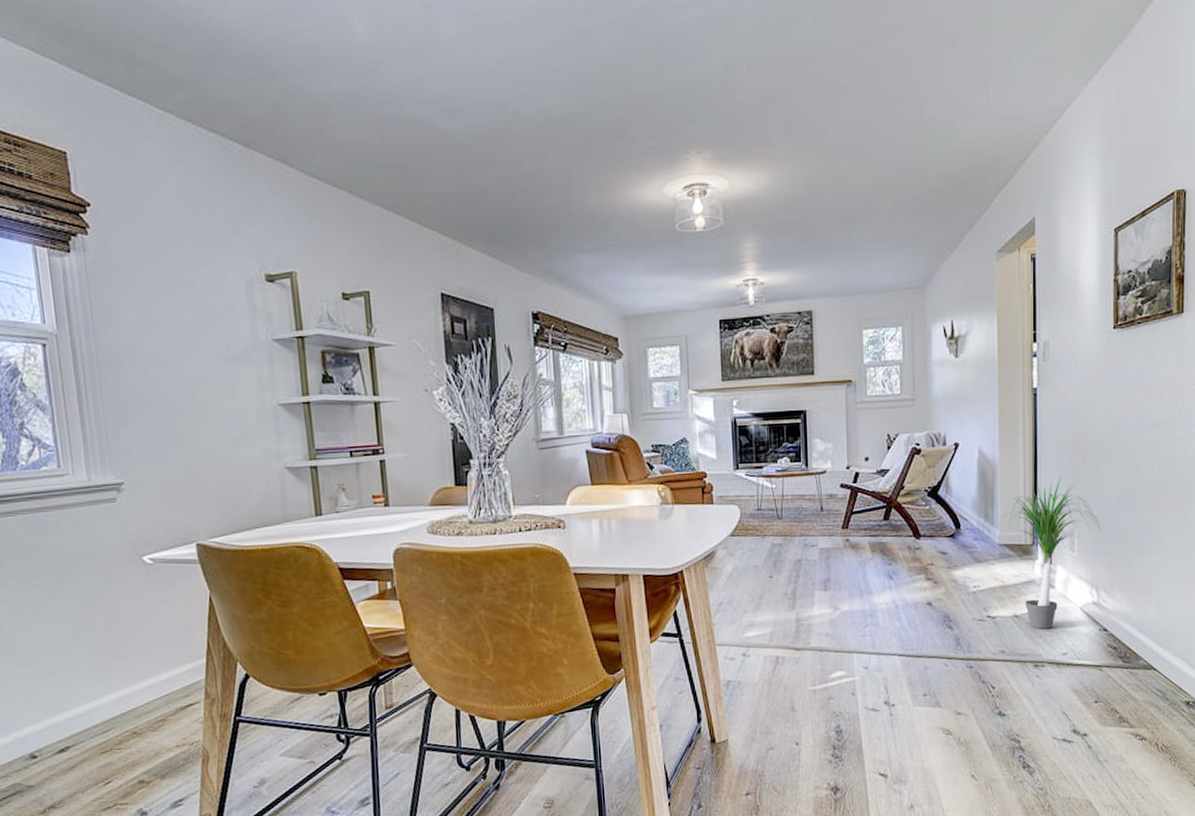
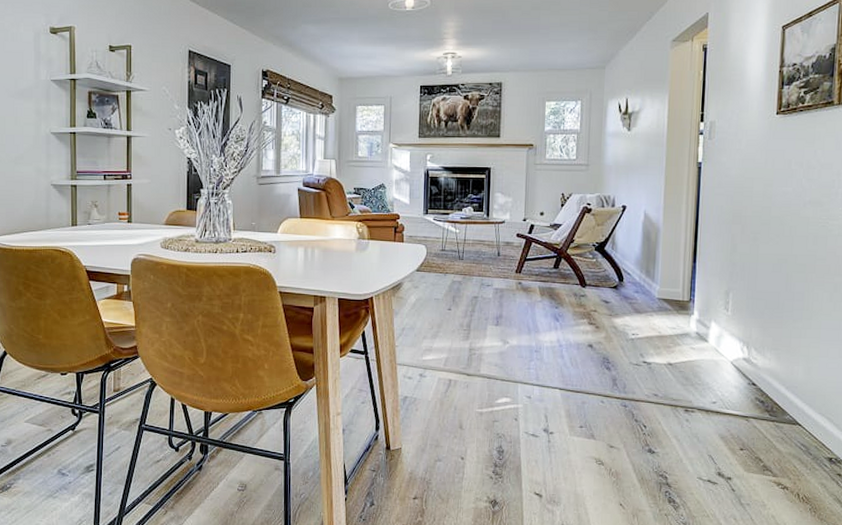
potted plant: present [991,473,1108,629] -> none [651,240,762,378]

